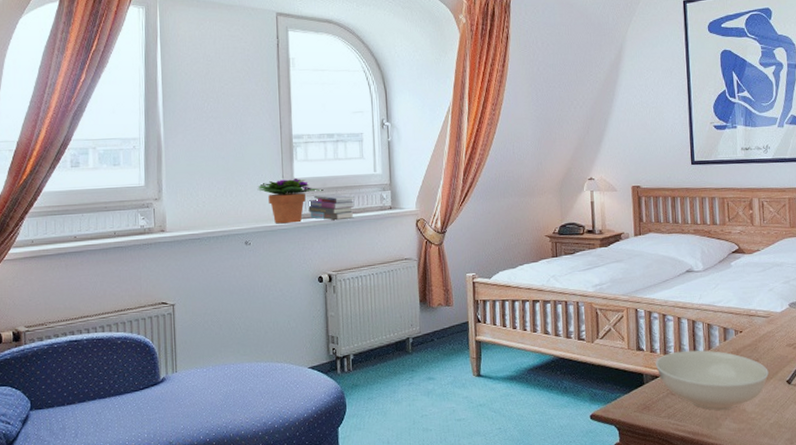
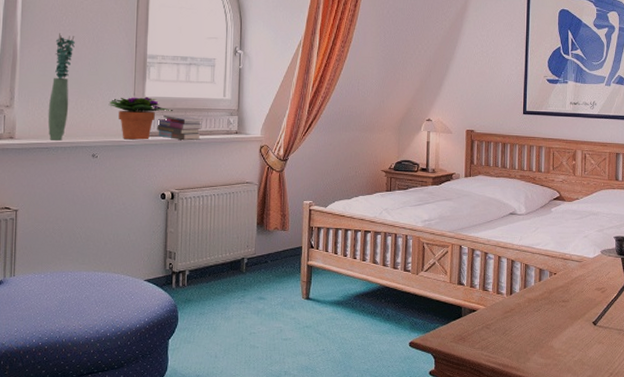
vase: none [197,120,219,231] -> present [47,33,75,141]
bowl: present [655,350,769,410] -> none [473,288,577,345]

